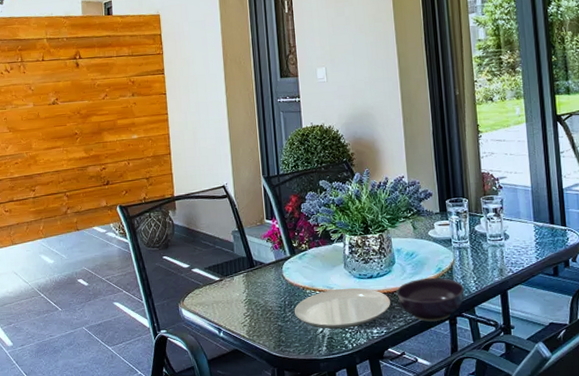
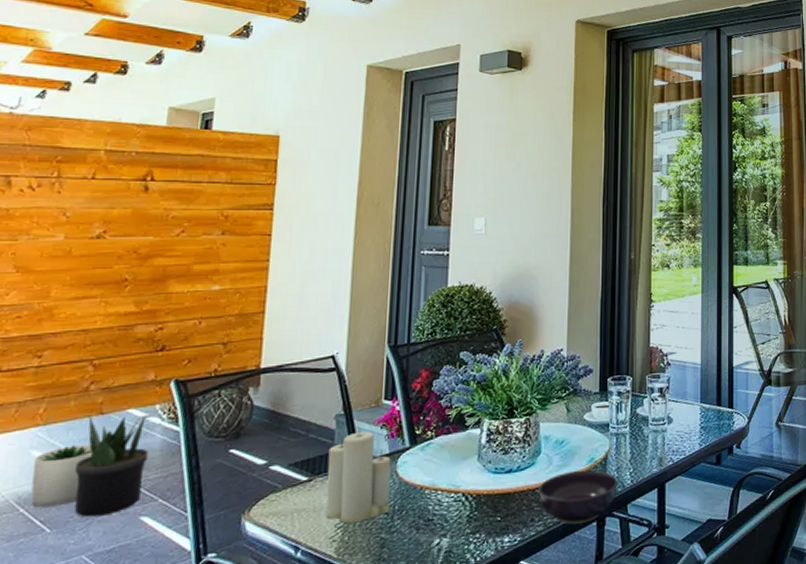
planter: none [43,251,77,294] -> present [31,444,92,508]
planter: none [68,230,111,301] -> present [74,413,148,517]
candle: none [231,242,282,314] -> present [326,429,391,524]
plate: present [294,287,390,329] -> none [404,485,529,540]

